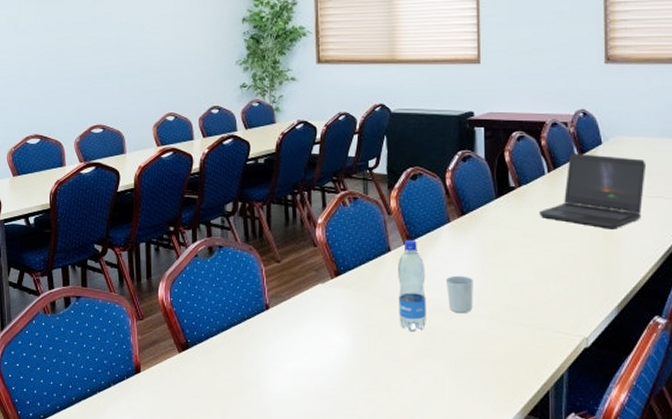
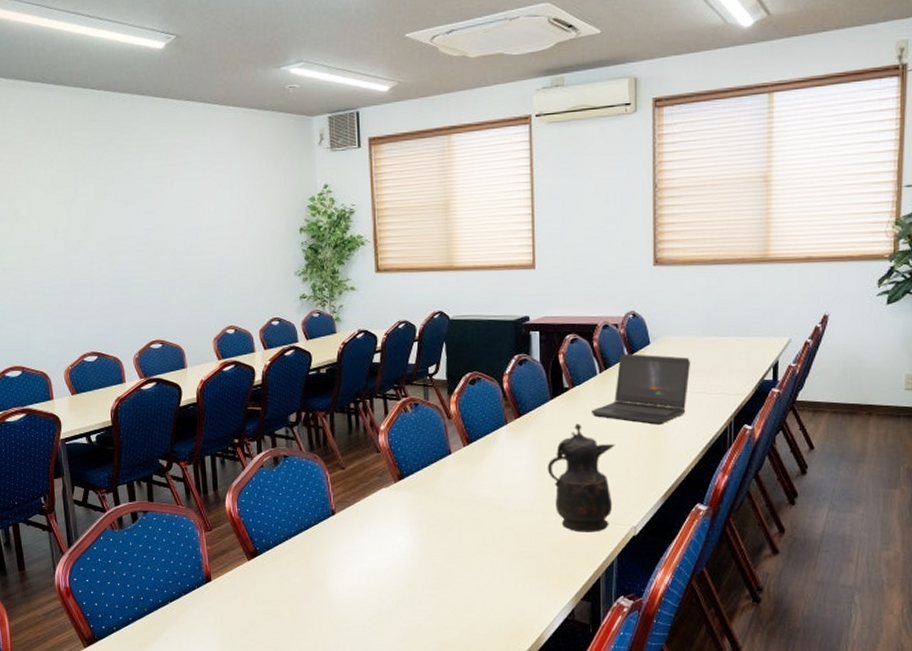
bottle: present [398,240,426,332] -> none [458,442,486,529]
cup: present [445,275,473,313] -> none [503,474,530,509]
coffeepot: none [491,225,565,342] -> present [547,424,615,532]

